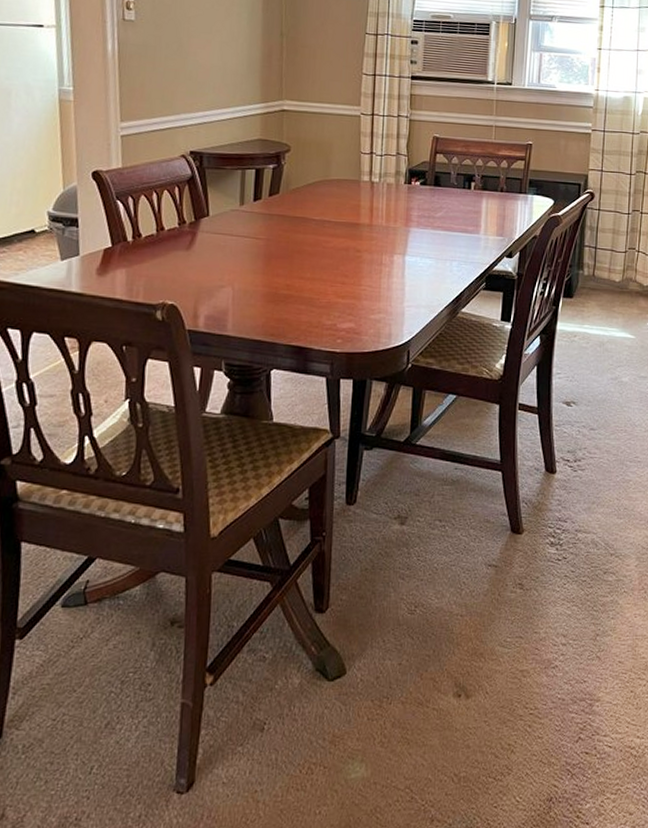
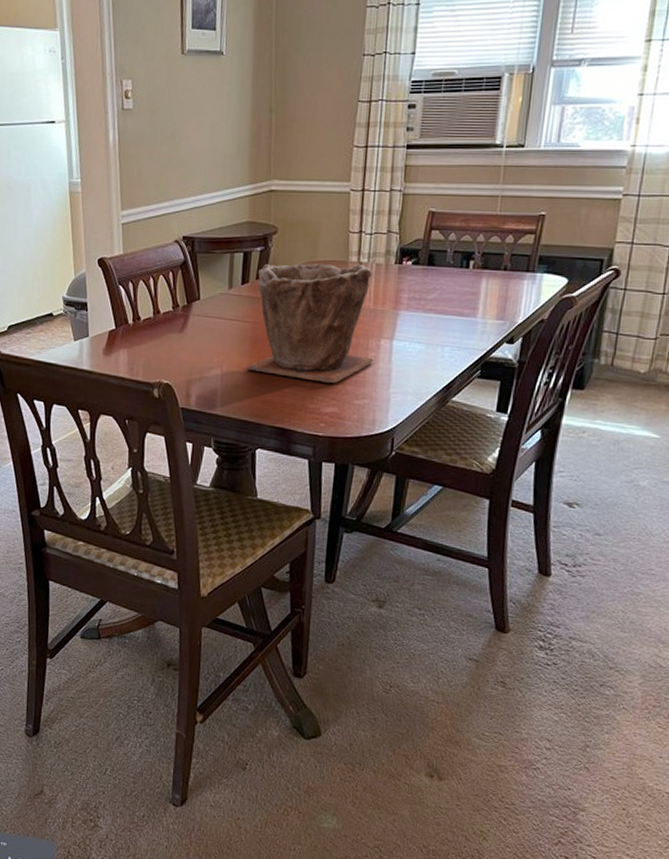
plant pot: none [260,181,389,300] -> present [247,263,375,384]

